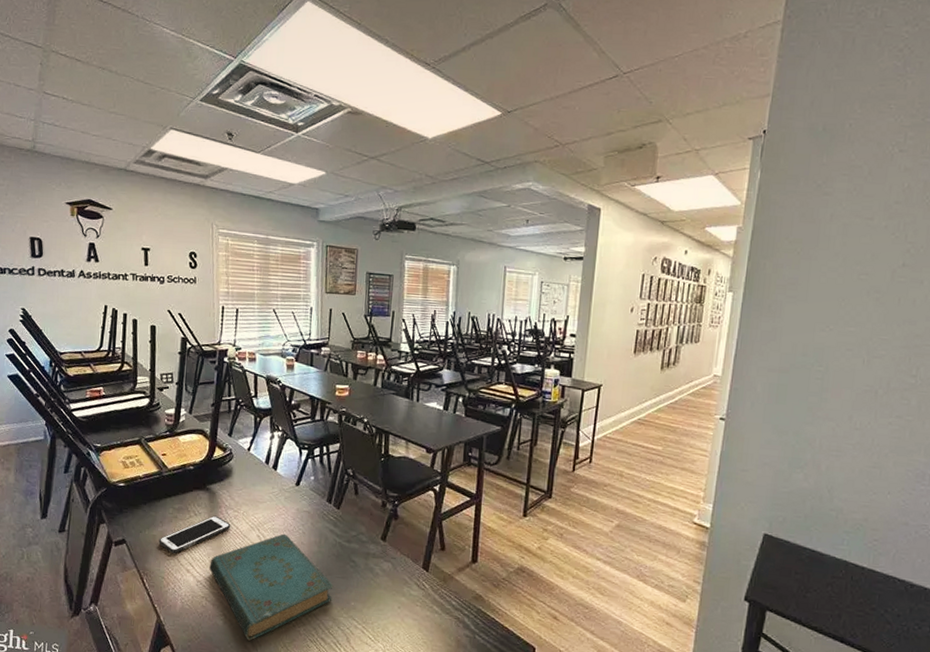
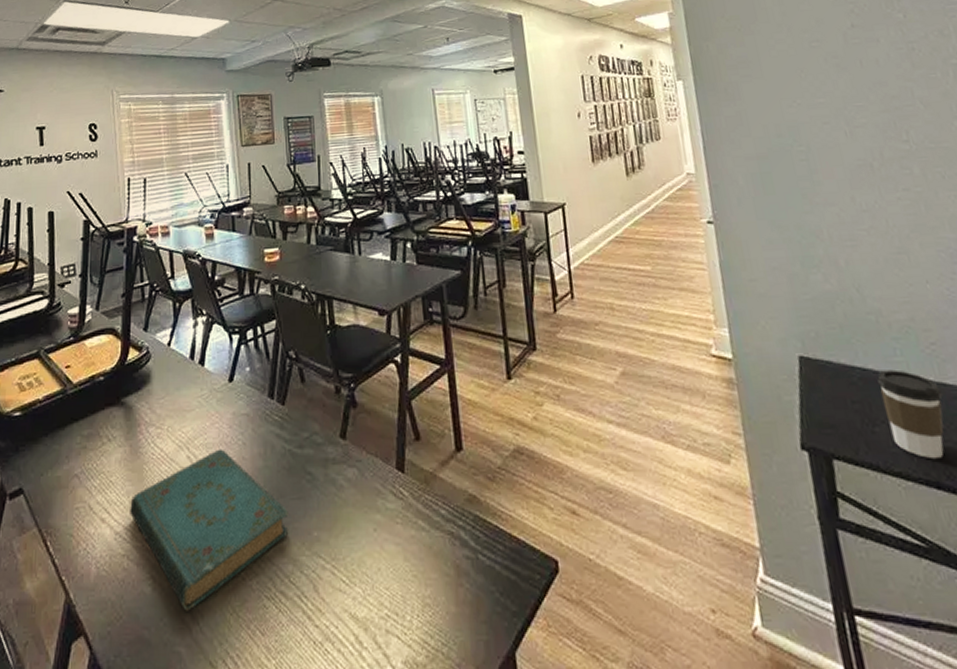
cell phone: present [158,515,231,554] -> none [64,437,153,500]
coffee cup: none [818,553,870,622] -> present [877,369,944,460]

